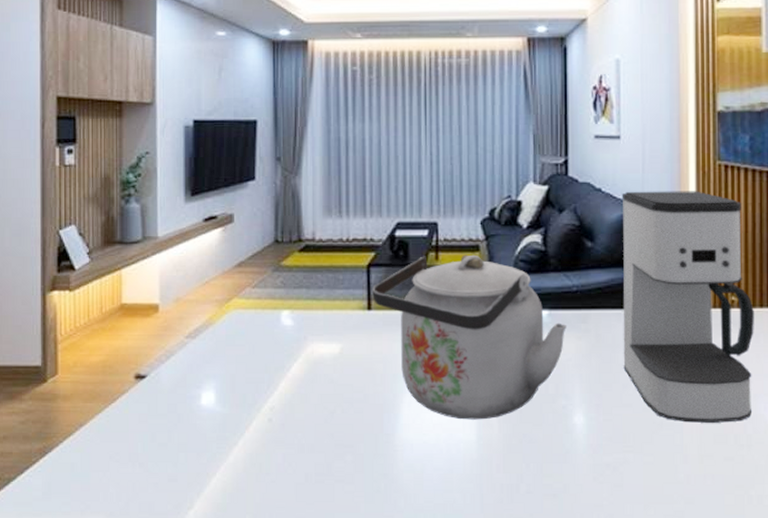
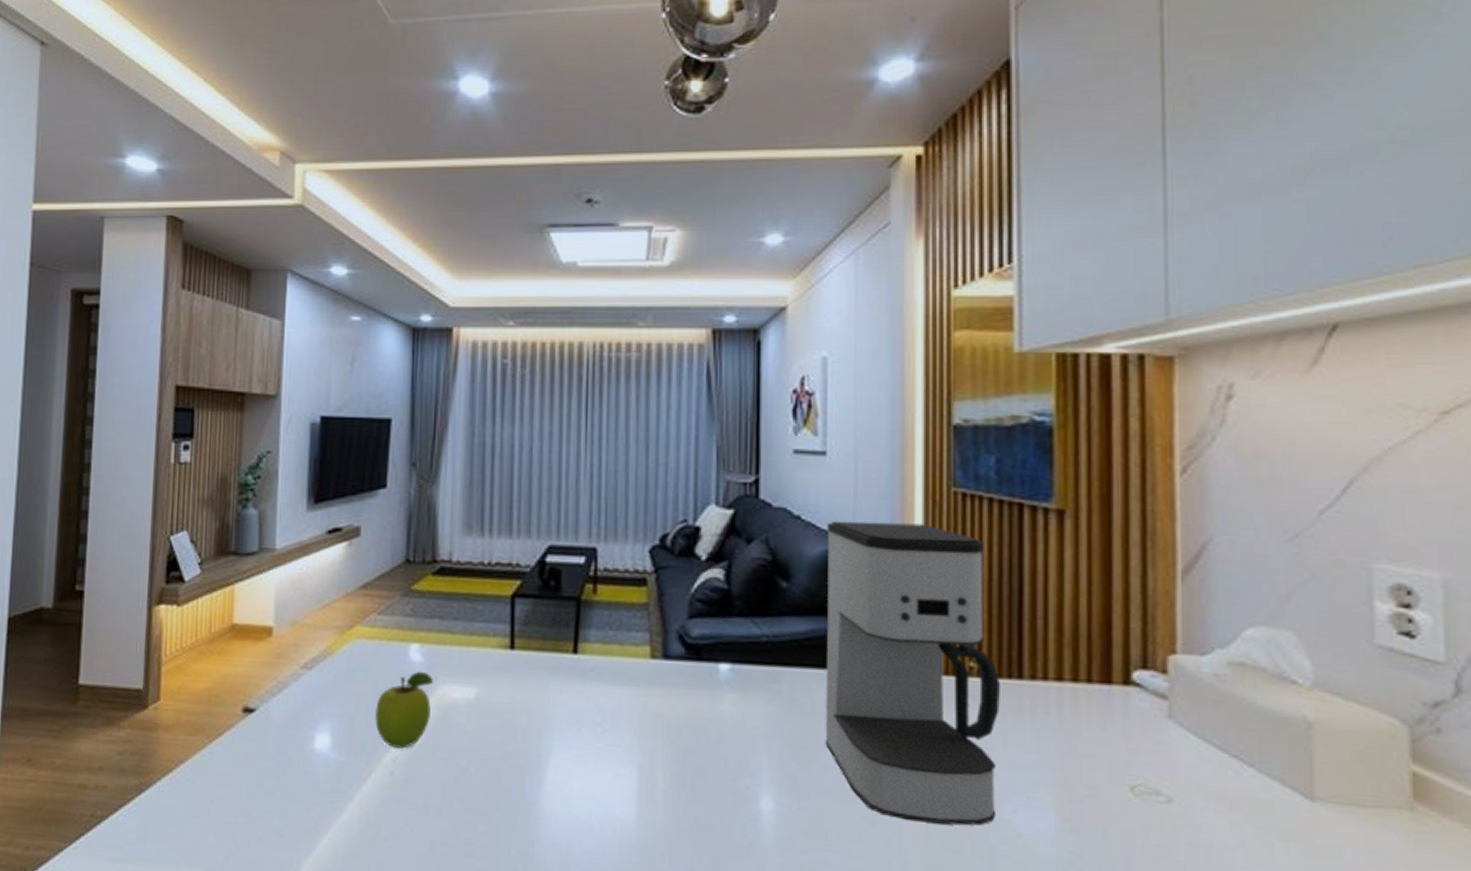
fruit: none [254,333,304,399] -> present [375,671,434,749]
kettle: present [372,254,566,420] -> none [516,588,753,795]

